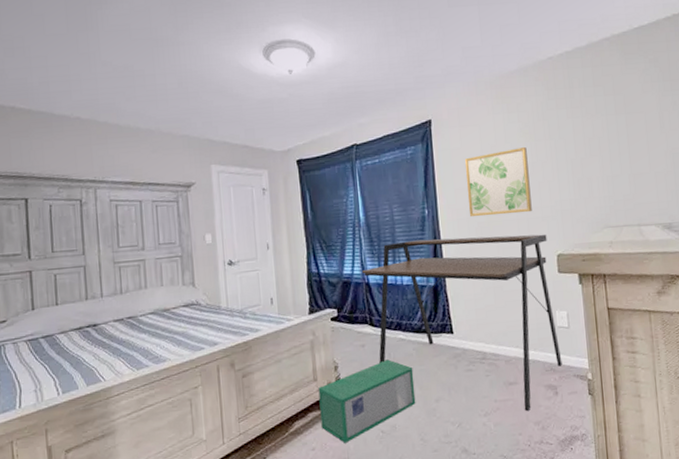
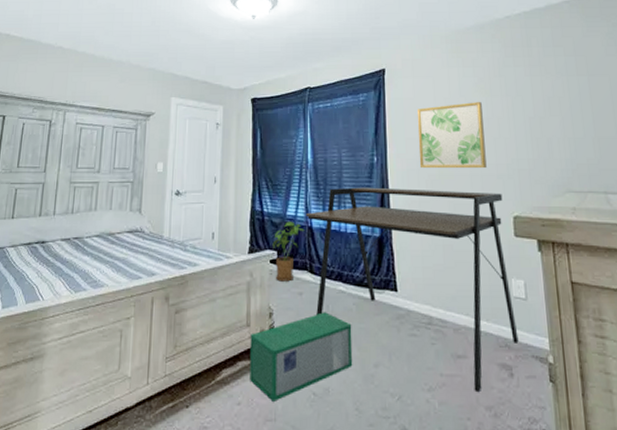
house plant: none [331,279,362,337] -> present [272,221,305,282]

